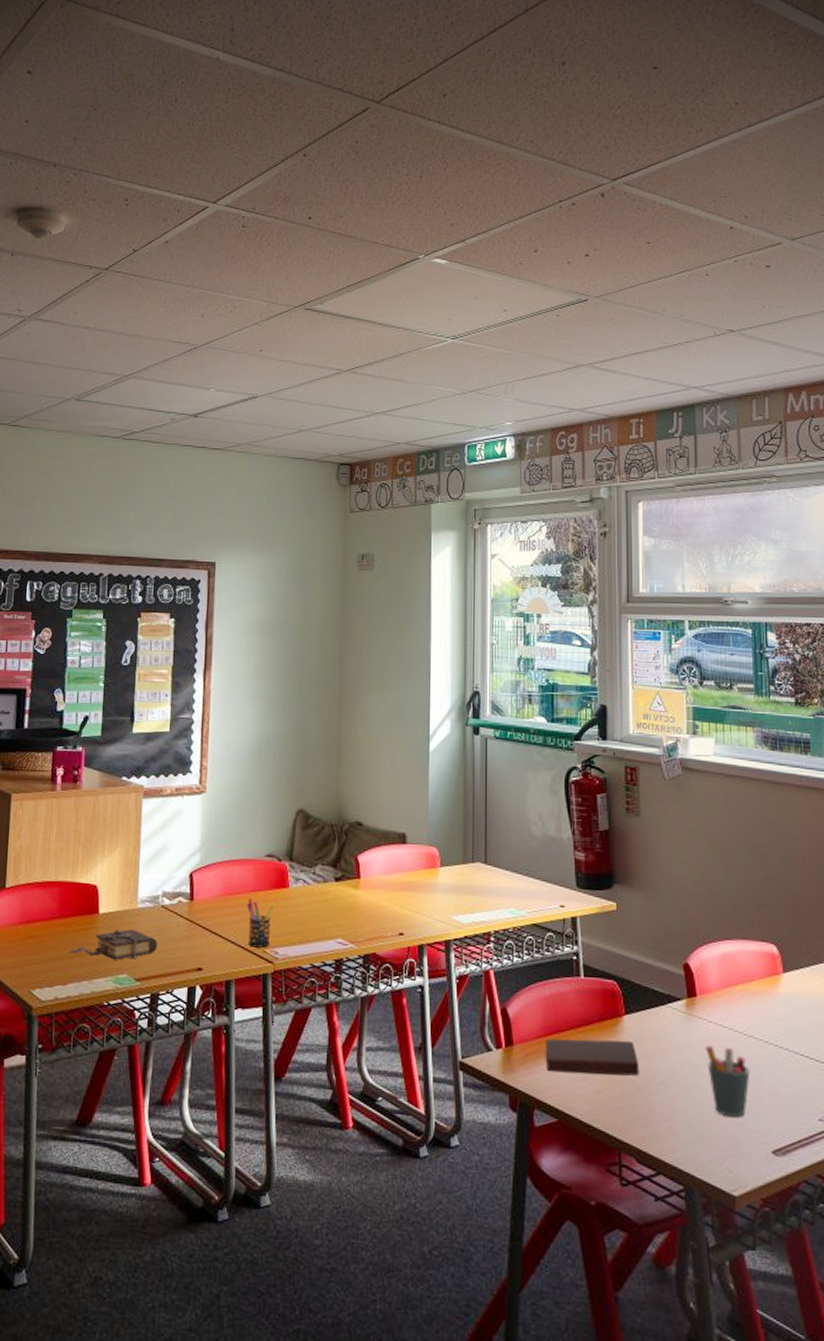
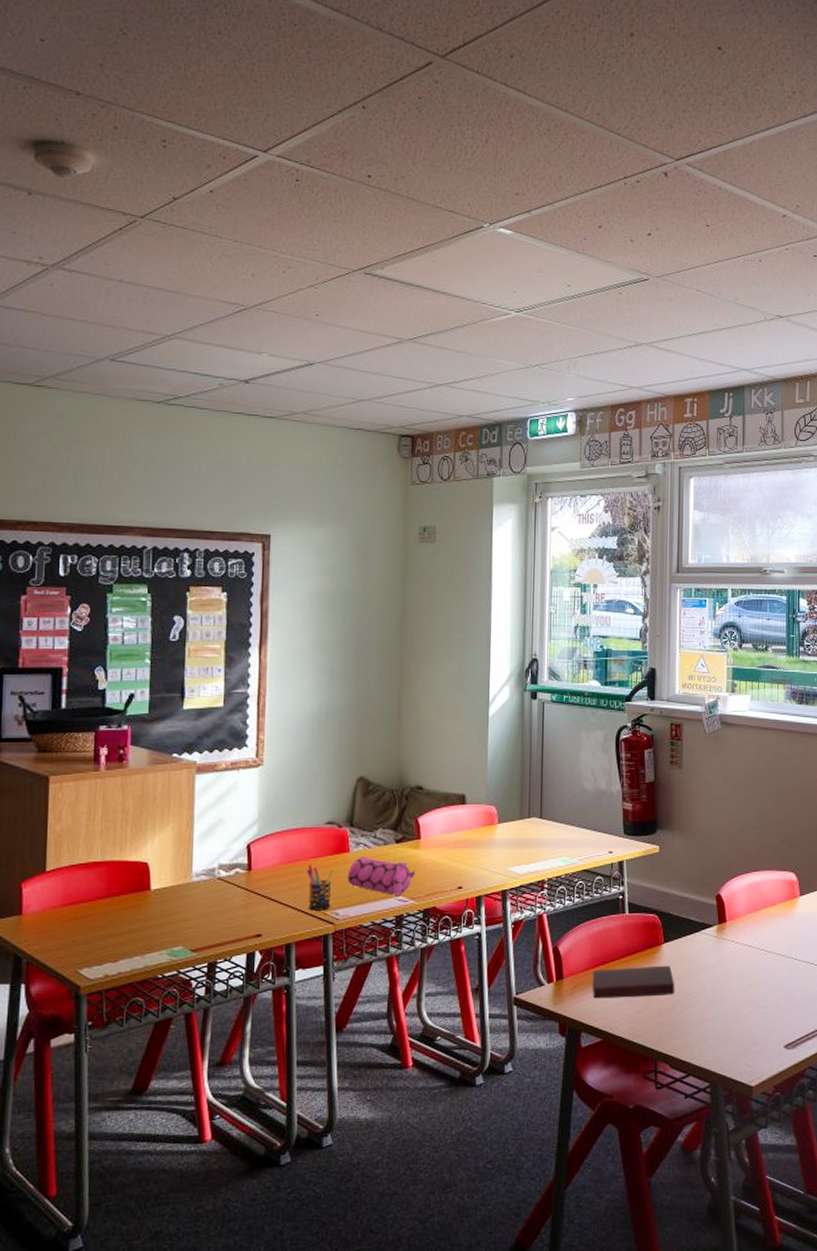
book: present [69,929,157,960] -> none [119,902,214,933]
pencil case: none [287,893,354,938] -> present [347,857,415,895]
pen holder: present [705,1045,750,1117] -> none [732,963,769,1021]

